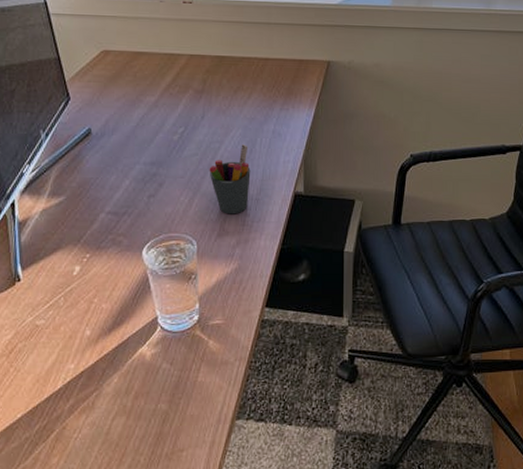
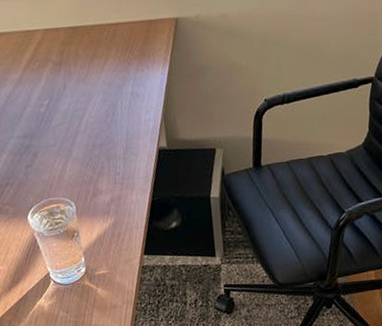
pen holder: present [209,144,251,214] -> none [77,108,117,175]

